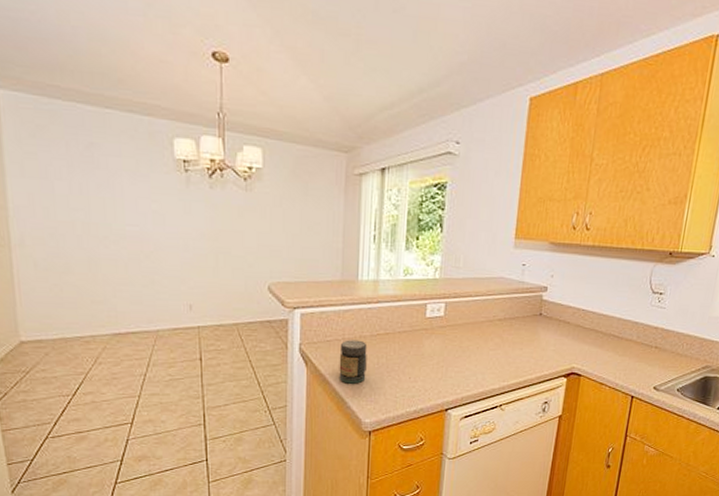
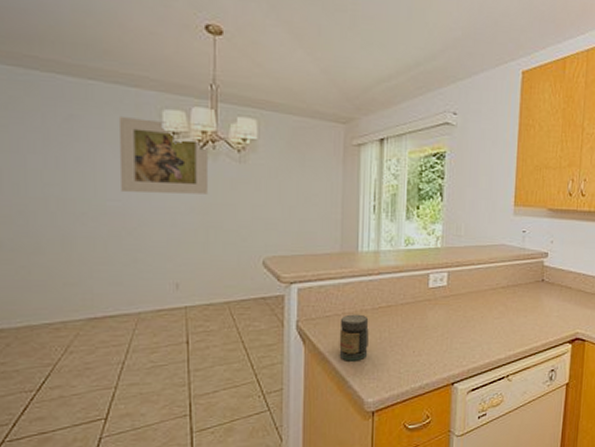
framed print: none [133,145,218,221] -> present [118,117,209,194]

